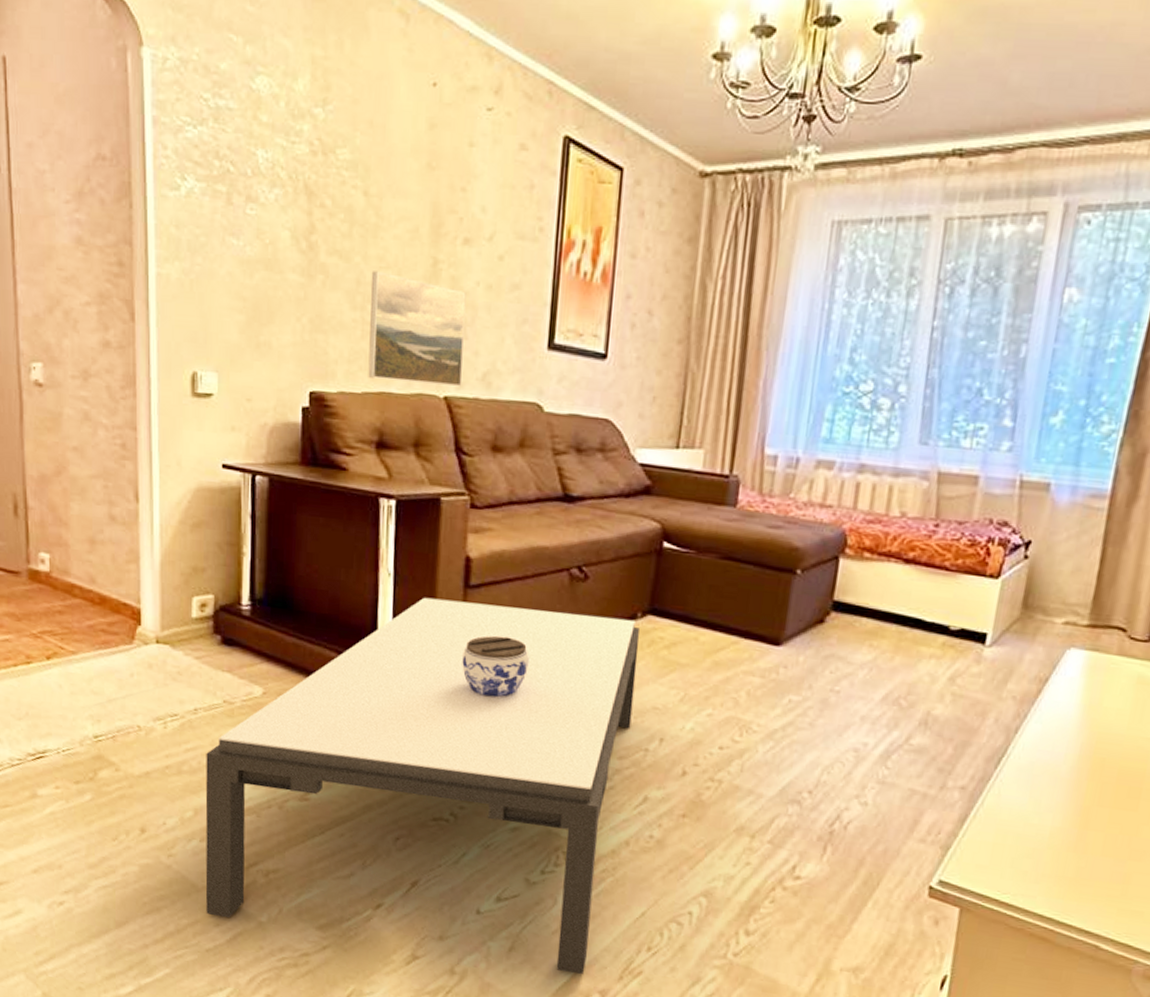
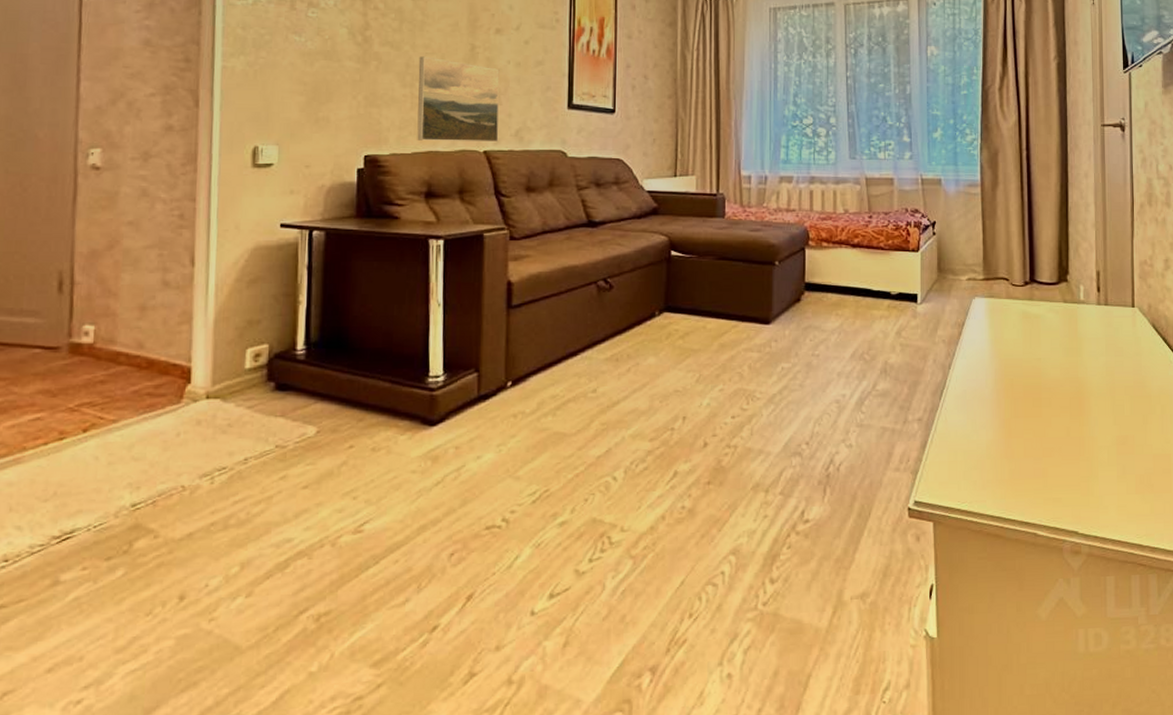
coffee table: present [205,597,640,974] -> none [250,318,659,677]
jar: present [462,635,529,698] -> none [508,347,567,403]

